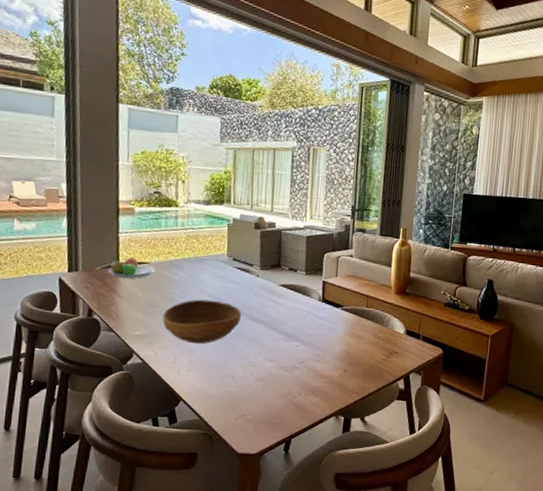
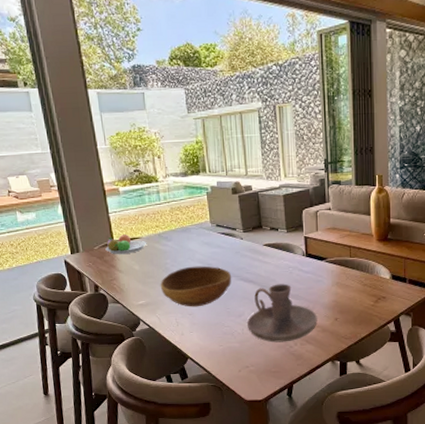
candle holder: none [251,327,326,391] -> present [247,283,317,343]

